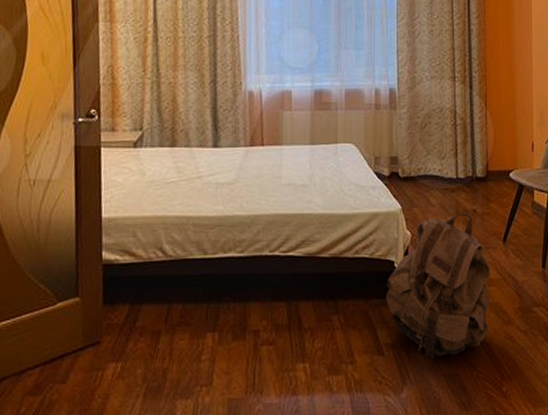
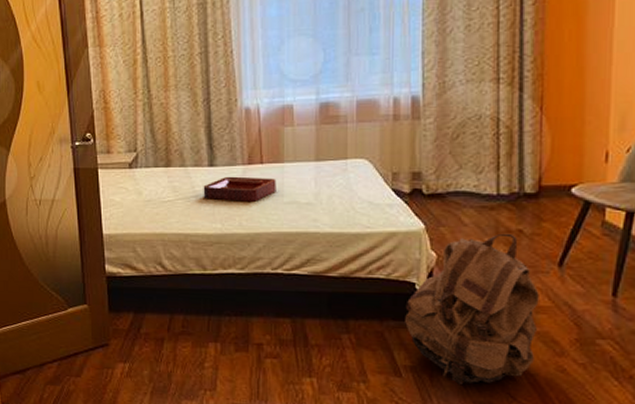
decorative tray: none [206,157,276,183] -> present [203,176,276,202]

